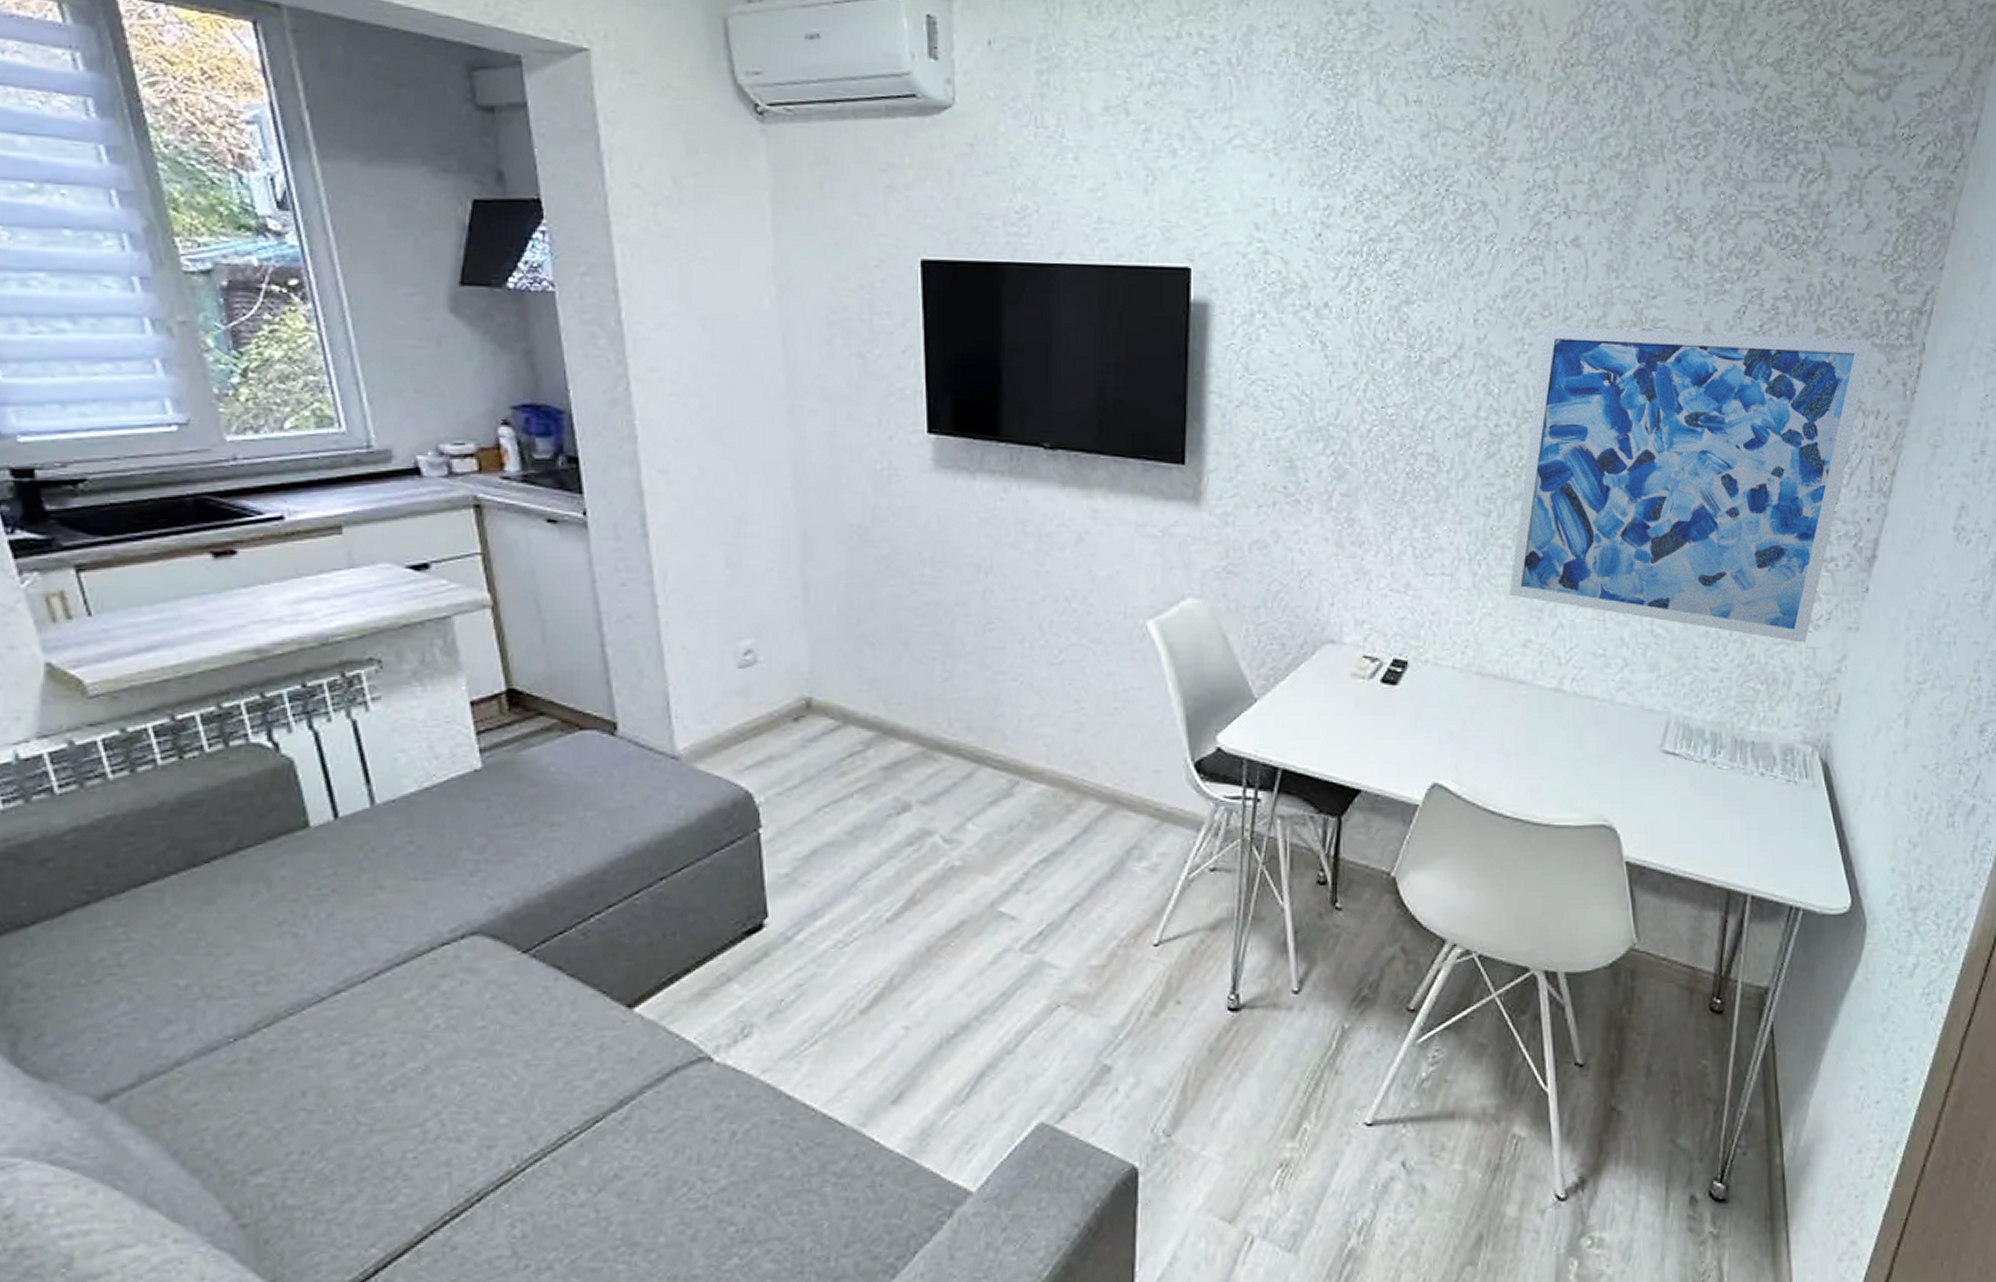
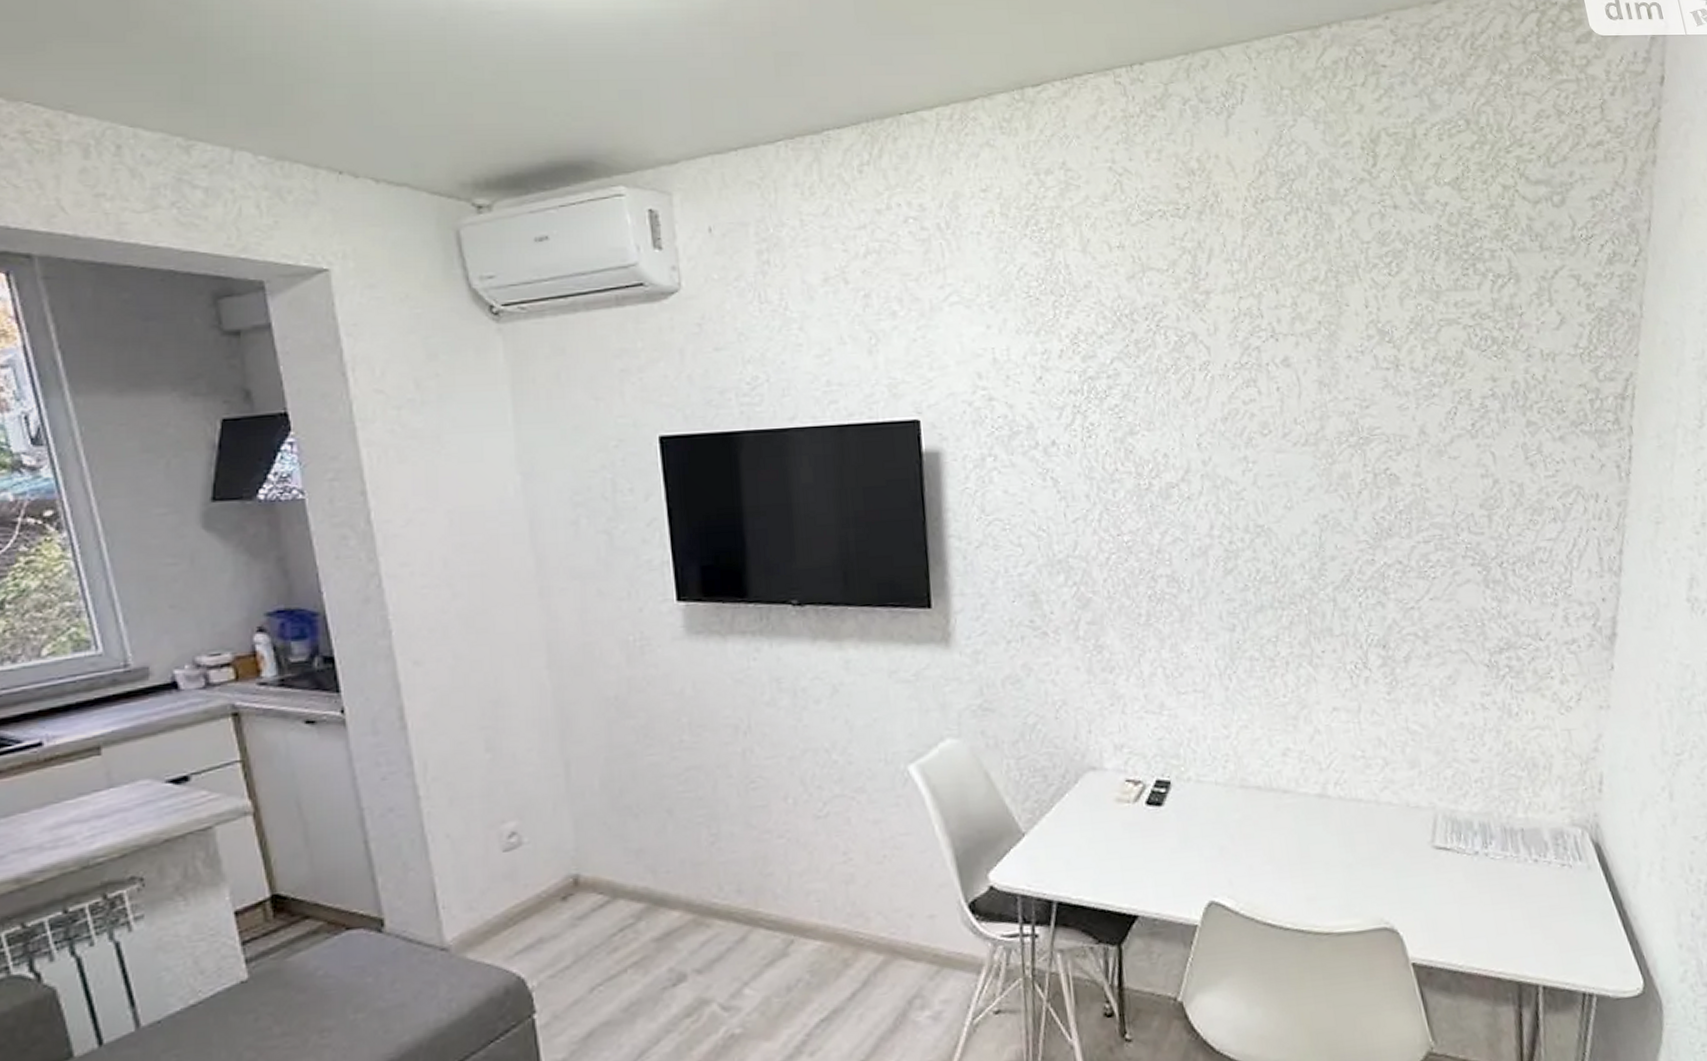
wall art: present [1509,326,1873,643] -> none [1262,428,1582,726]

